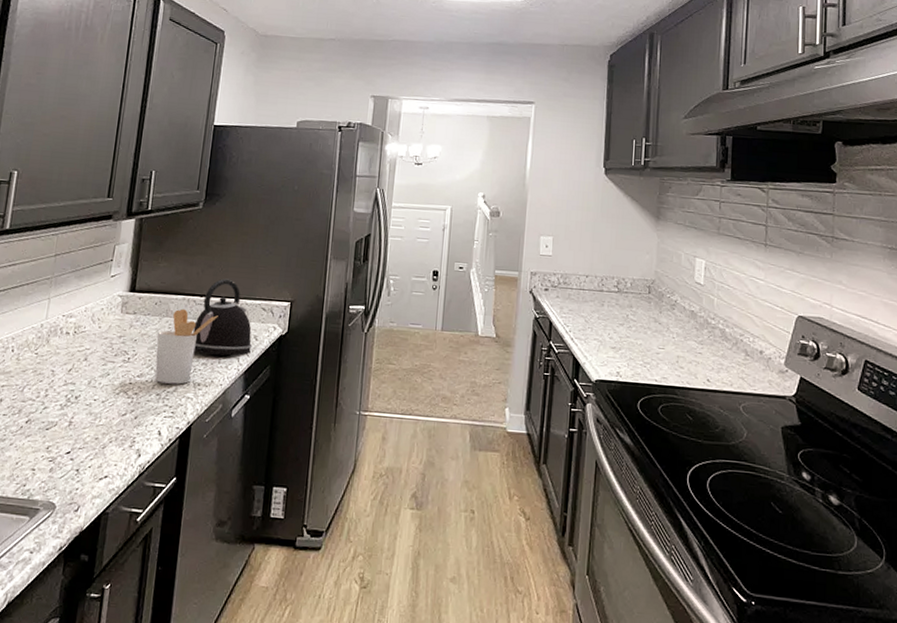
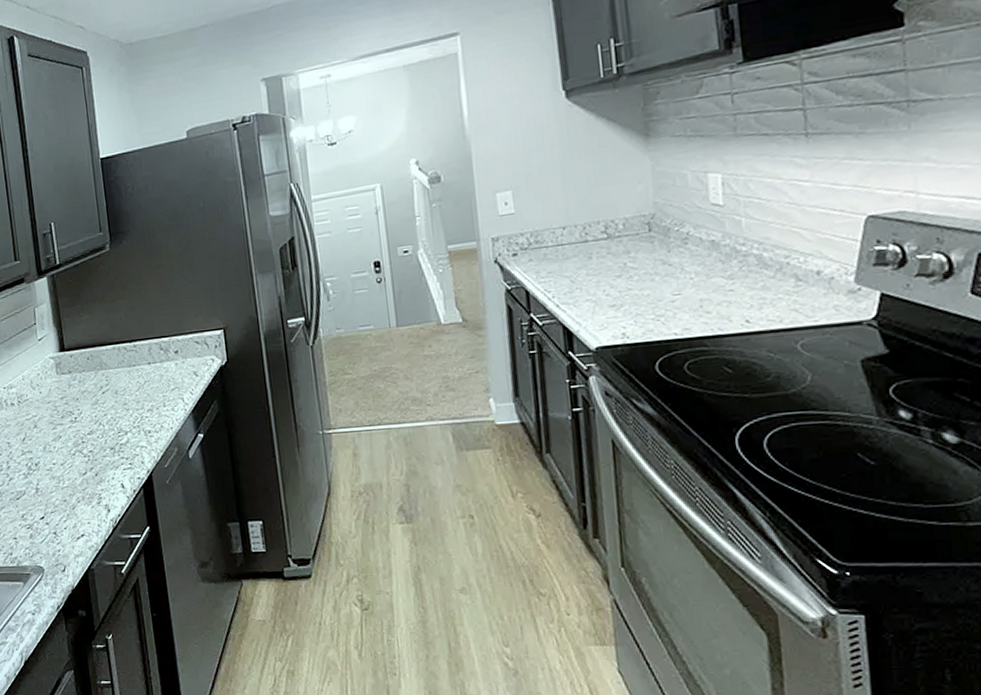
utensil holder: present [155,308,218,384] -> none [96,358,152,437]
kettle: present [193,278,253,356] -> none [130,318,194,401]

